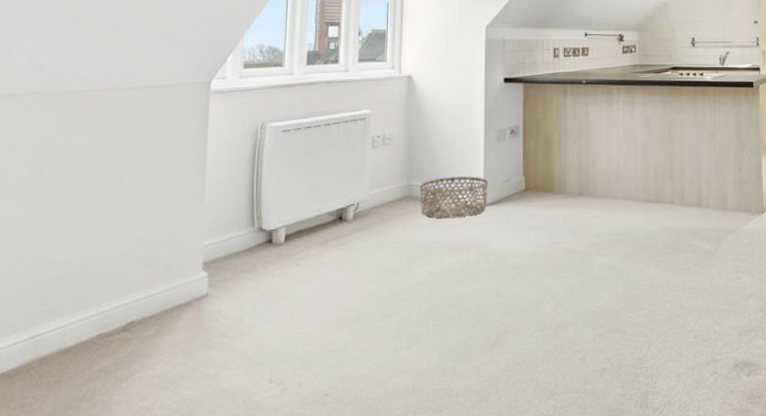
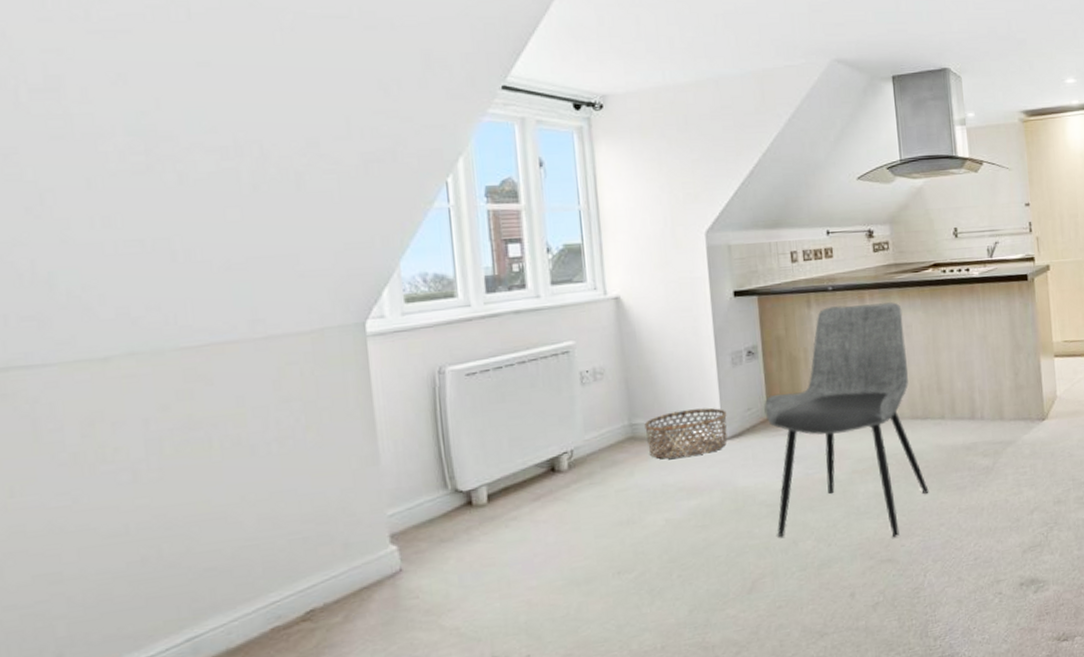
dining chair: none [520,97,657,309] -> present [764,302,929,538]

